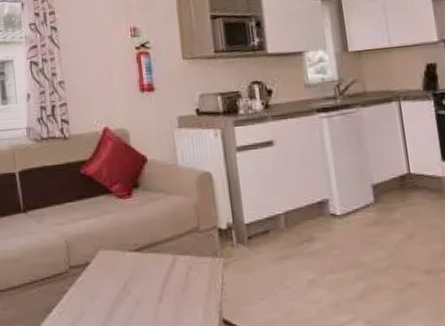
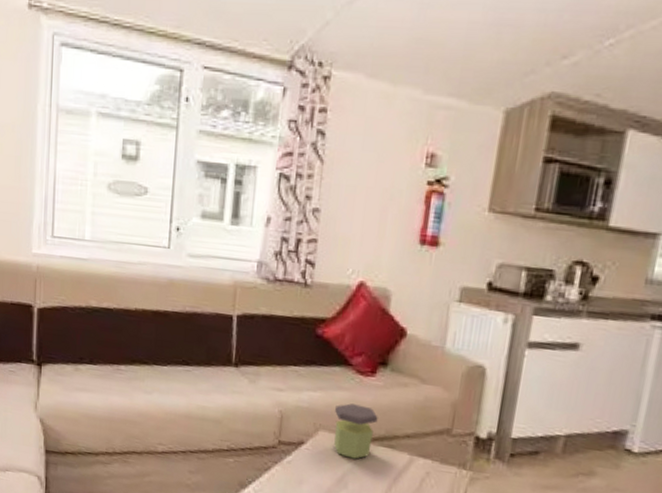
jar: none [107,222,142,268] -> present [334,403,378,459]

